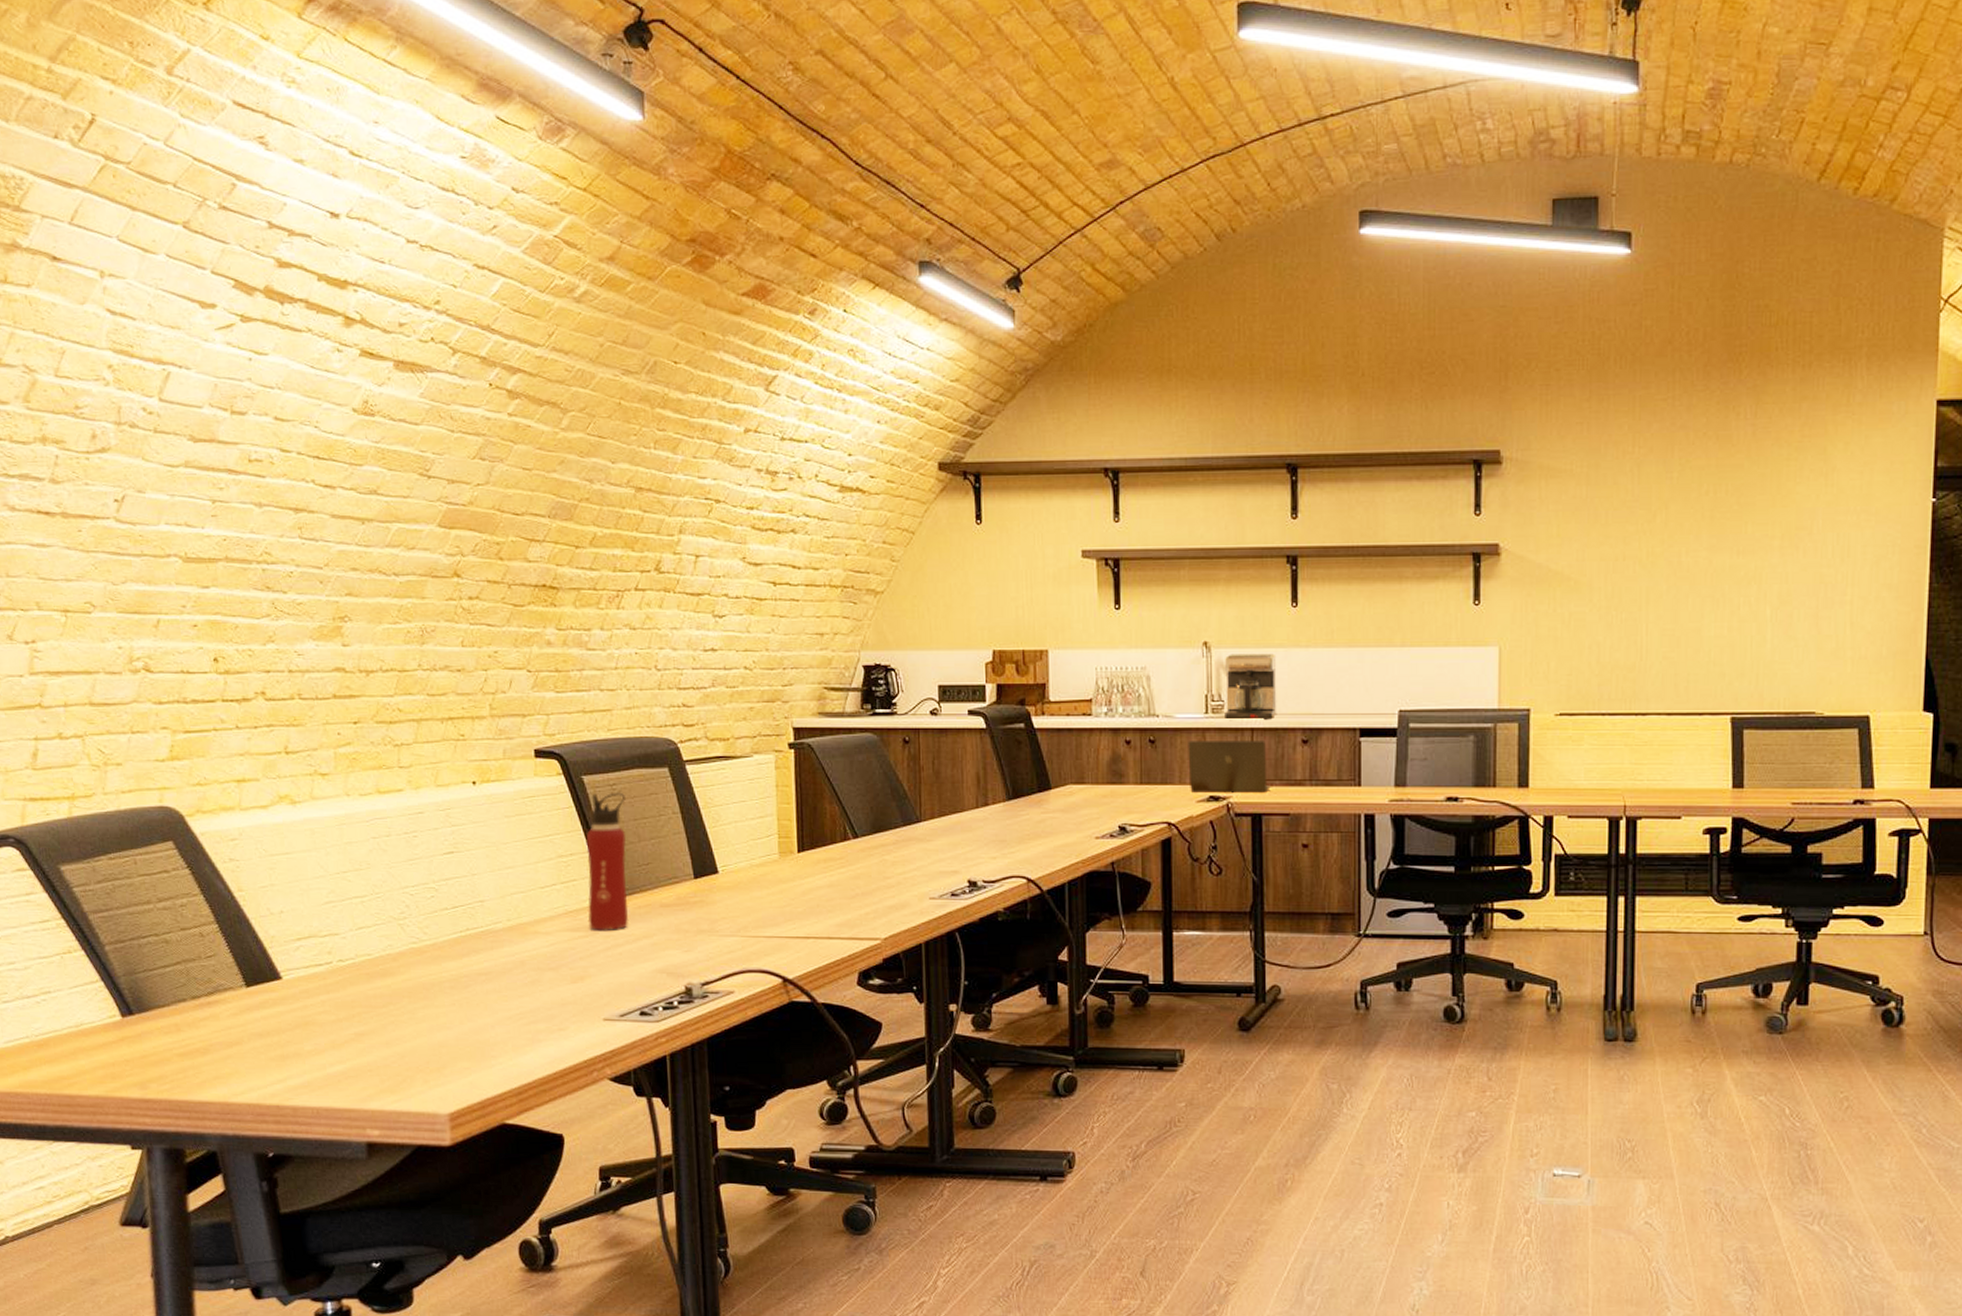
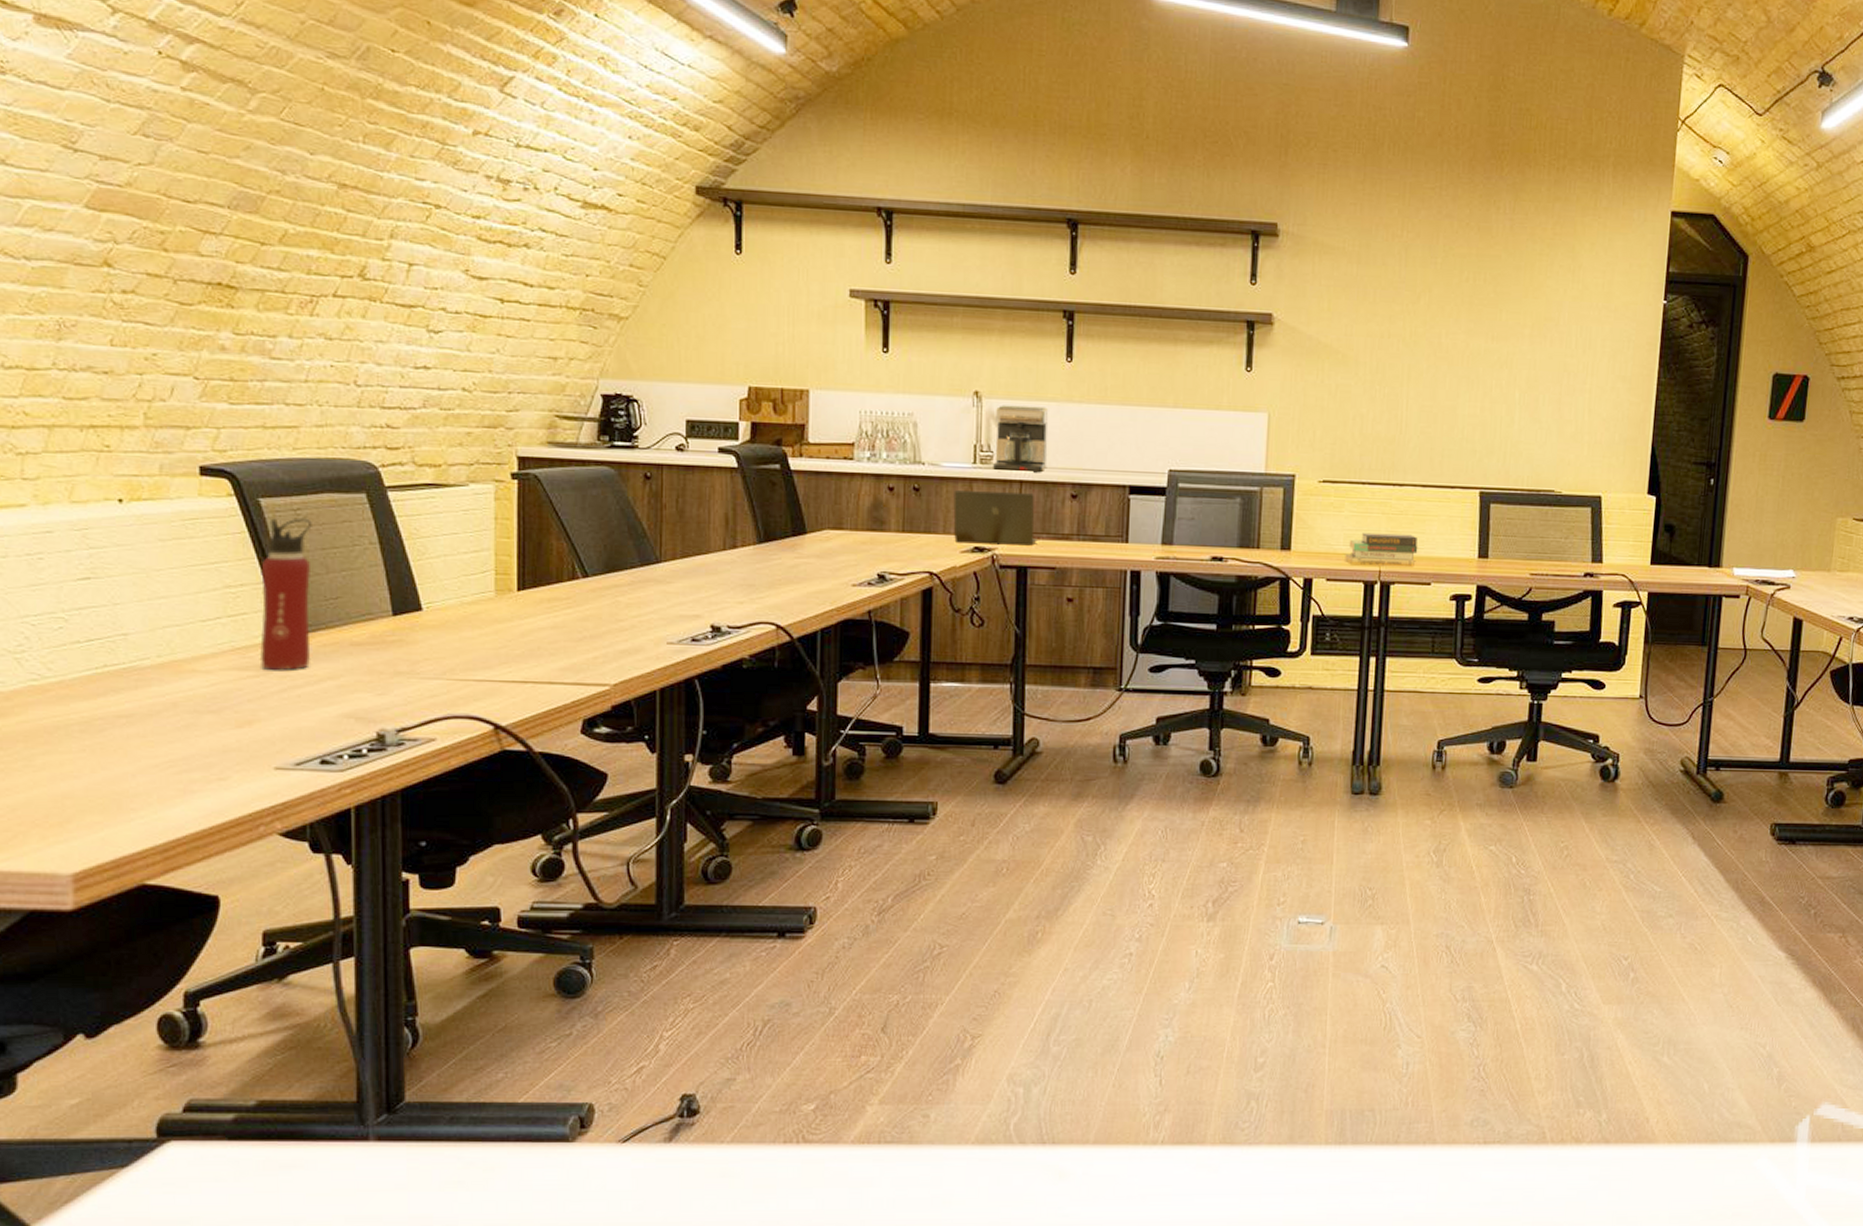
books: none [1587,766,1666,801] -> present [1345,532,1418,568]

